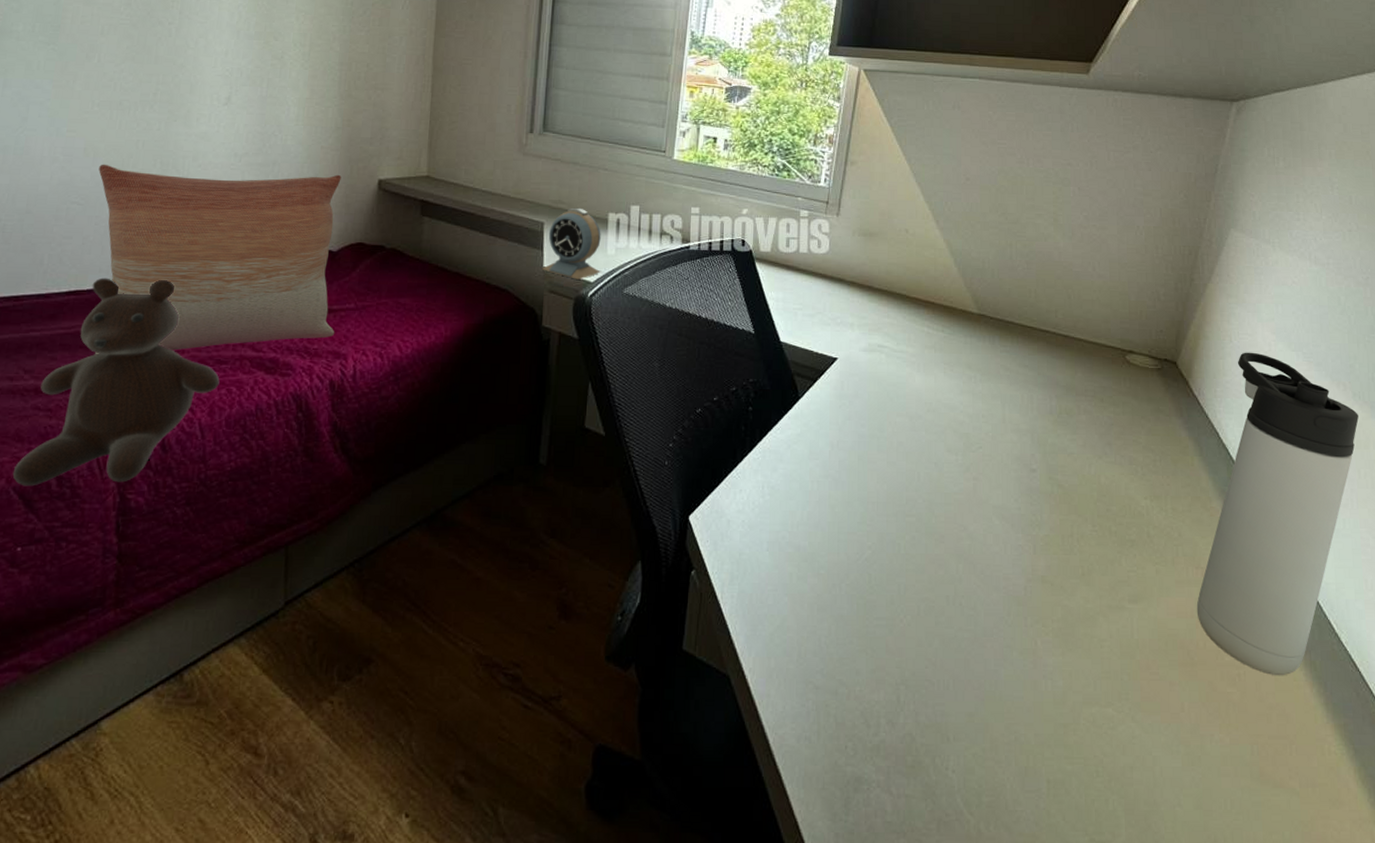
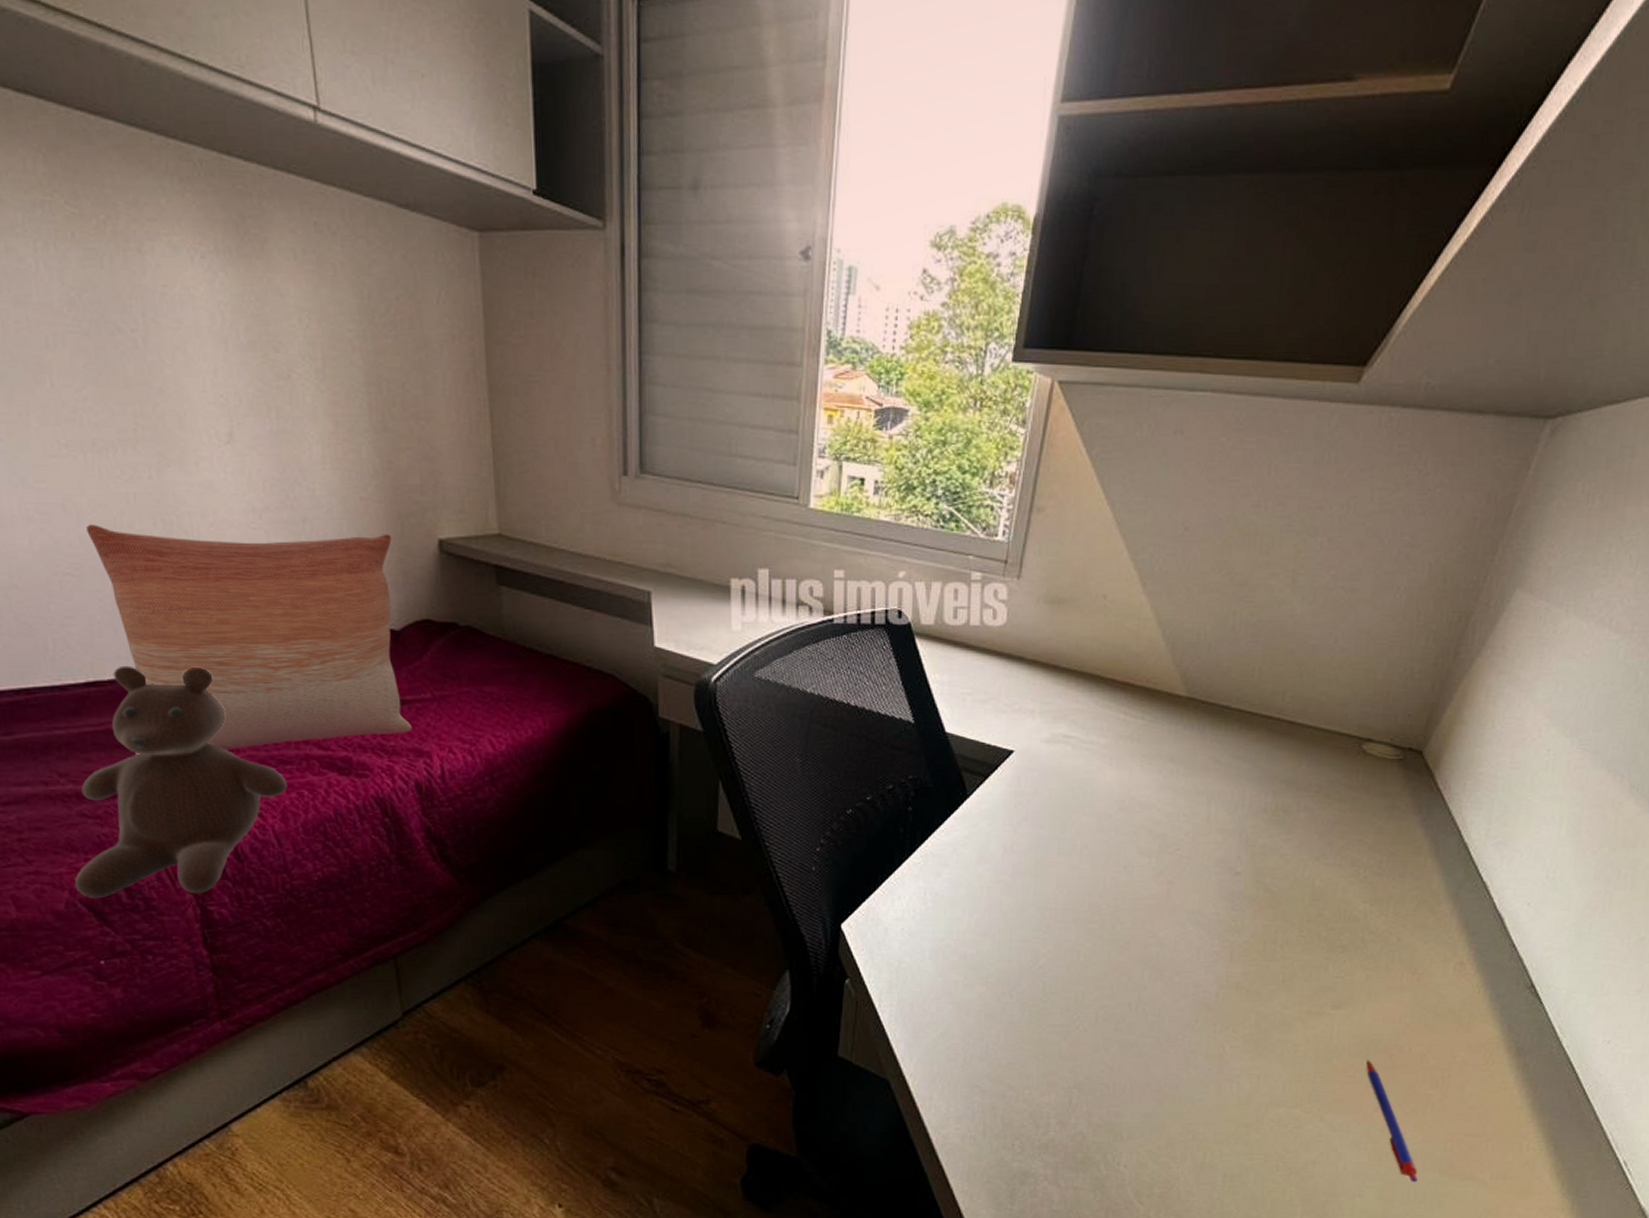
alarm clock: present [541,207,601,280] -> none [652,572,725,661]
pen: none [1167,656,1231,791] -> present [1366,1060,1418,1183]
thermos bottle: present [1196,352,1359,676] -> none [1405,739,1632,1079]

